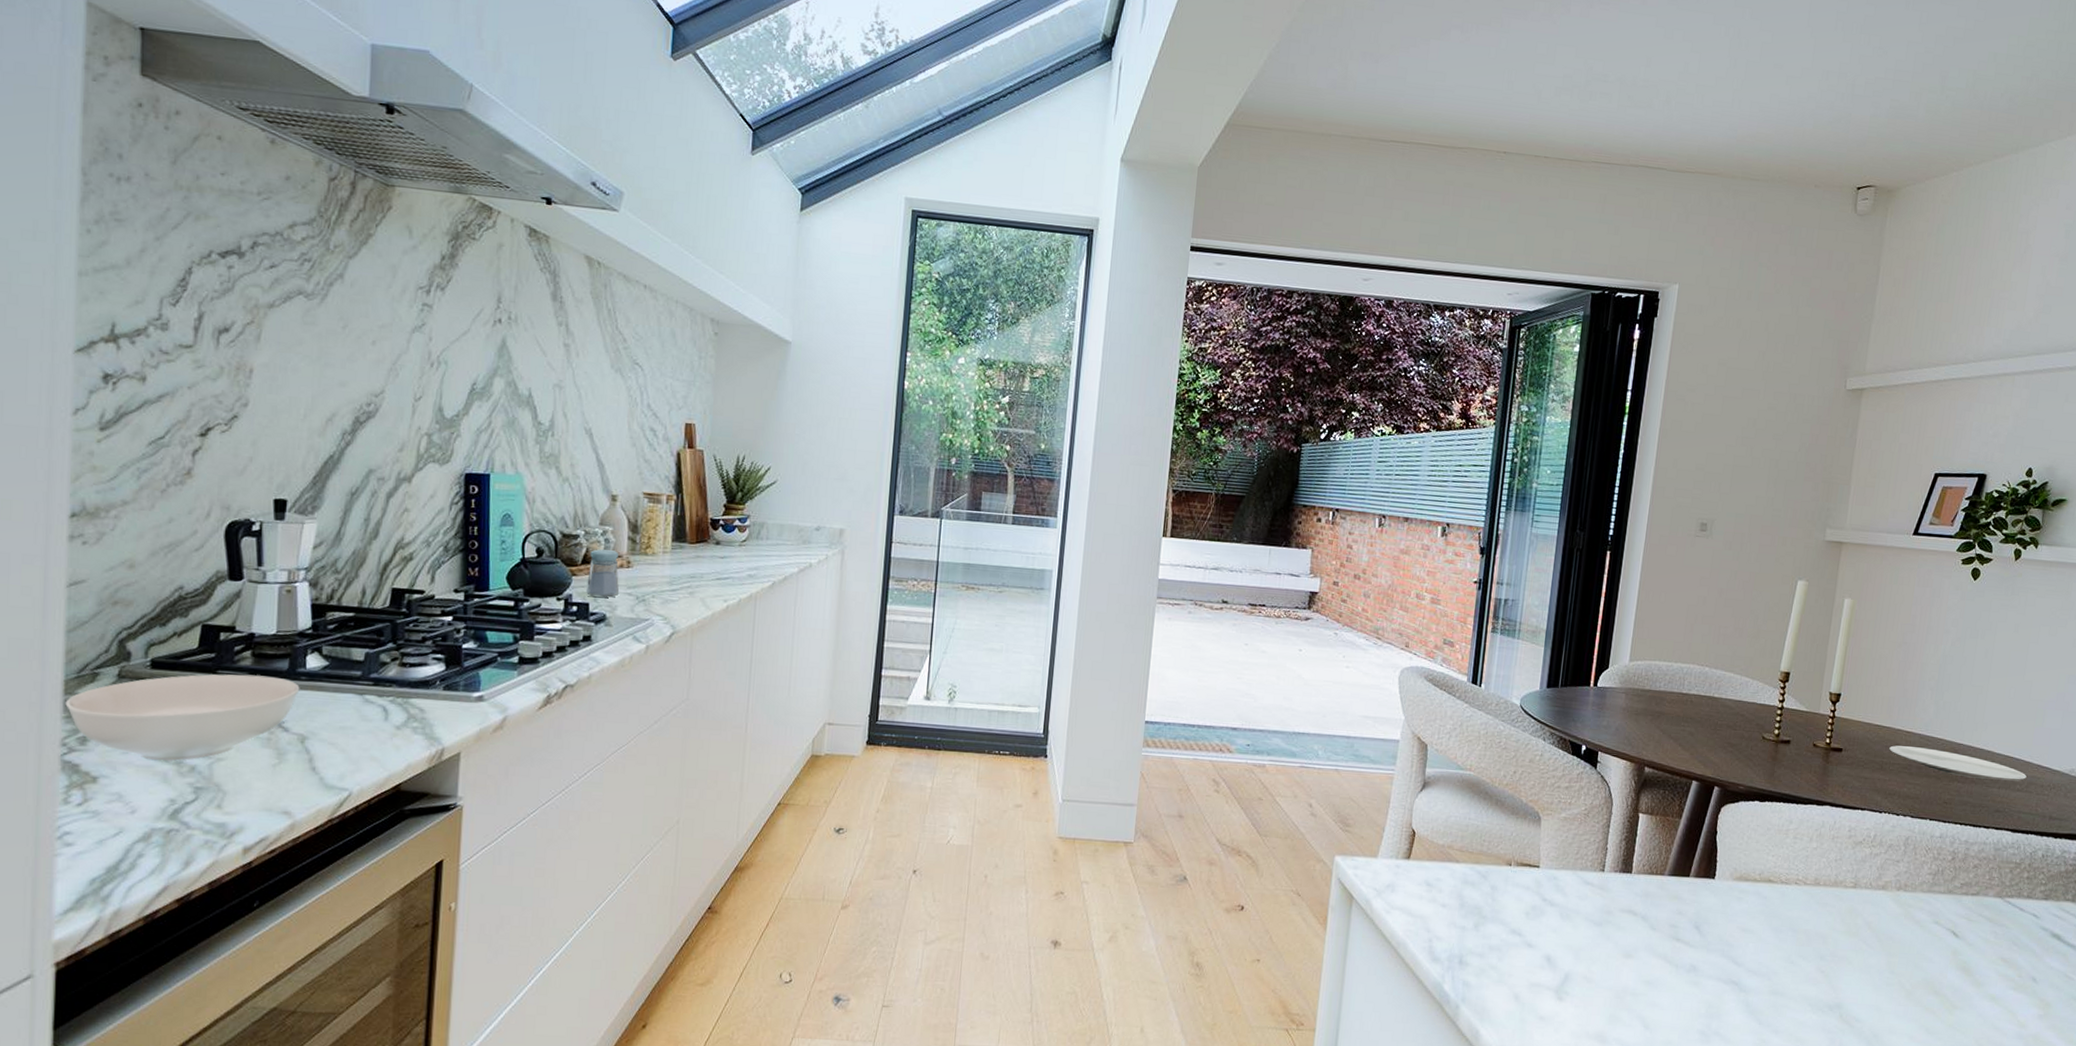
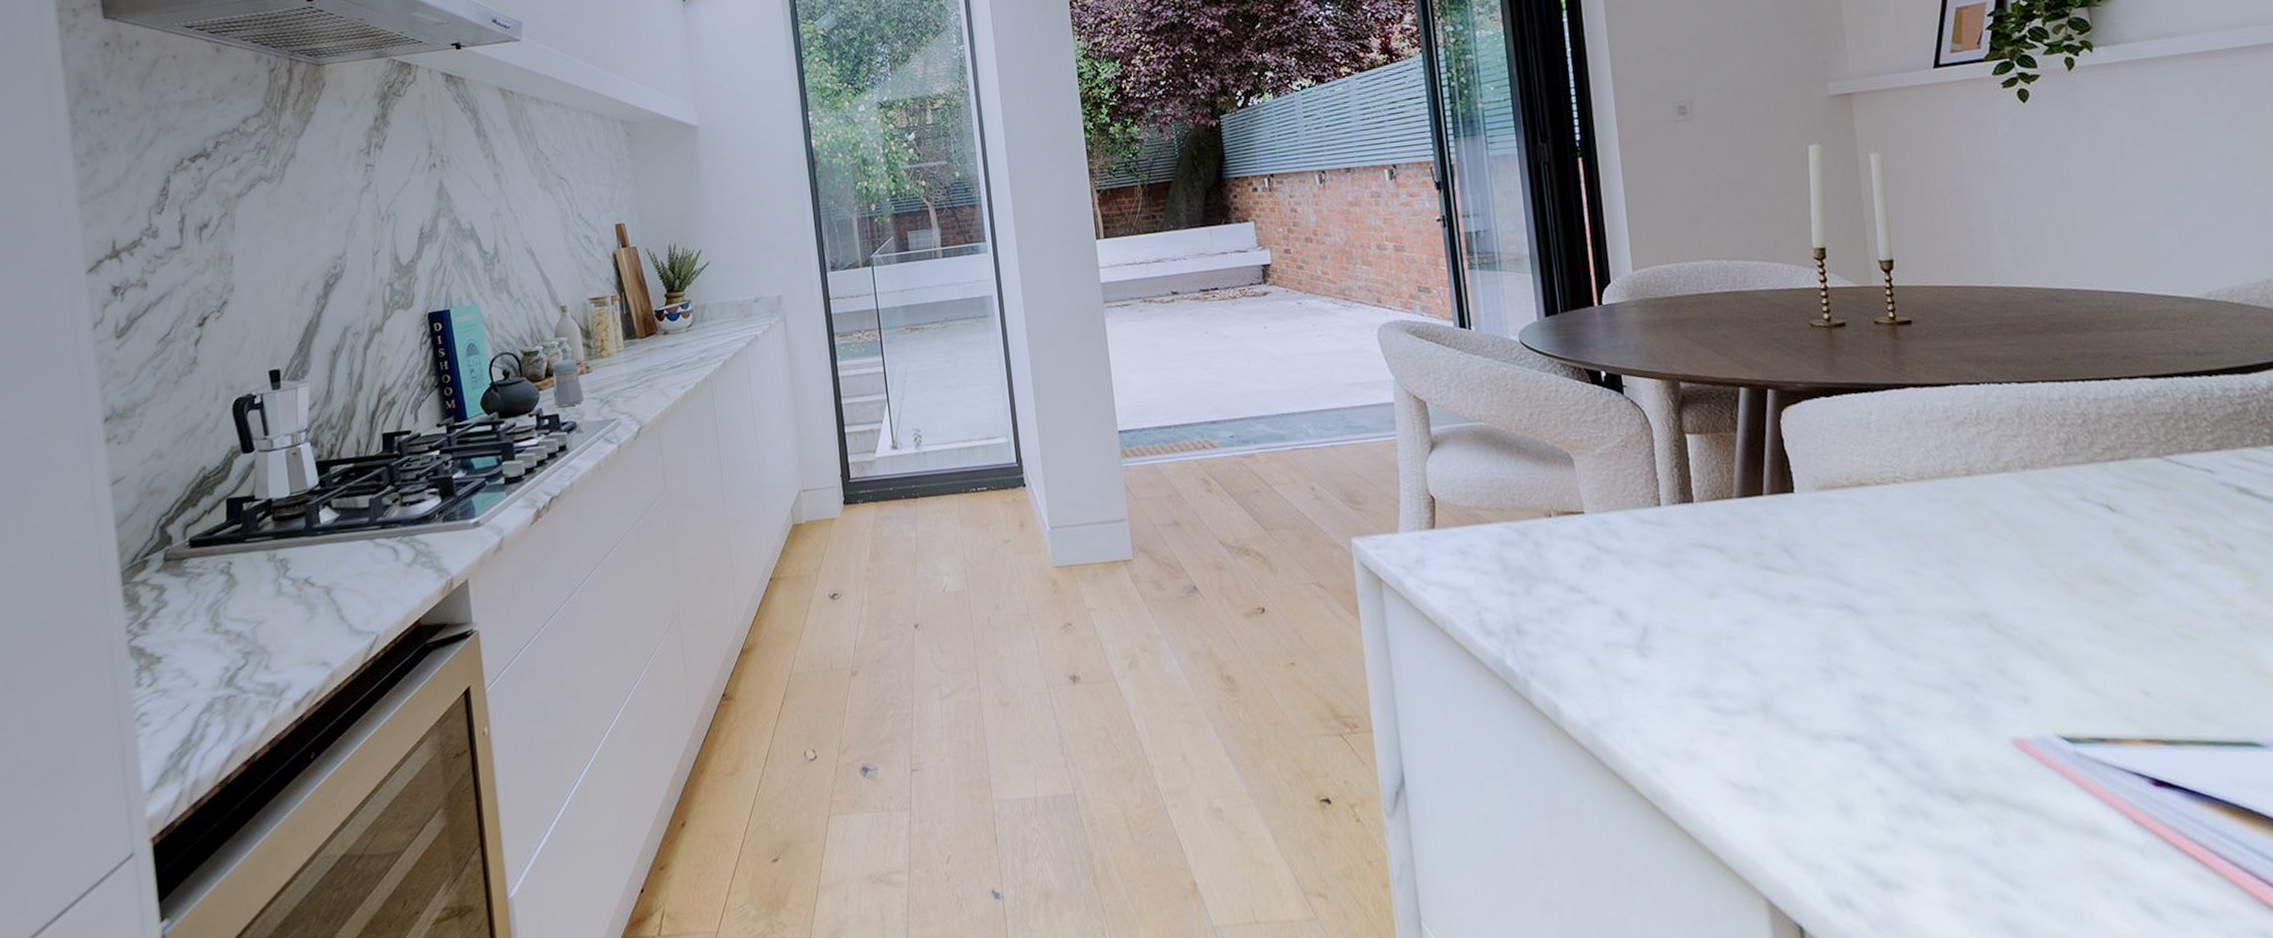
bowl: present [65,674,300,761] -> none [124,536,319,633]
plate: present [1889,745,2027,781] -> none [1969,300,2152,326]

